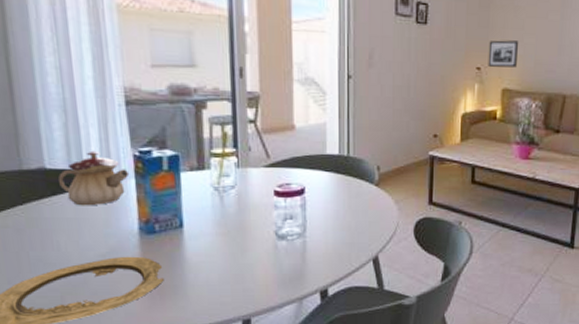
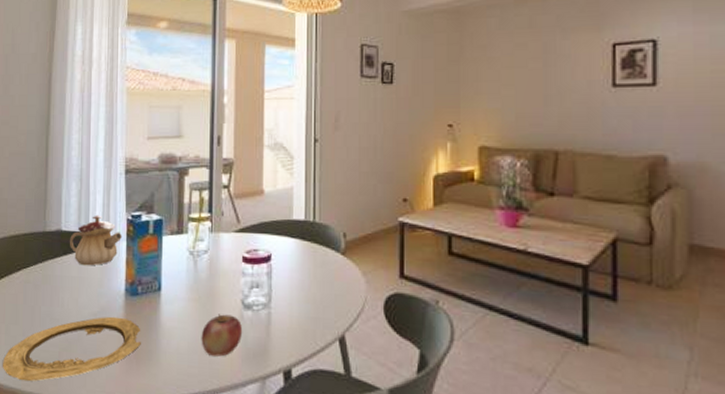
apple: none [232,246,278,284] -> present [201,314,243,357]
picture frame: present [488,40,519,68] -> none [460,93,496,124]

